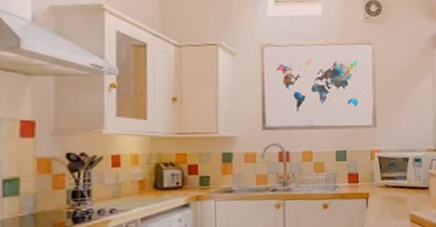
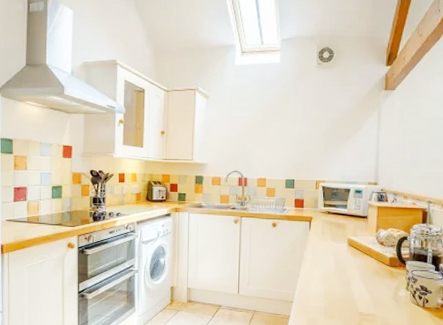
wall art: present [259,39,378,130] -> none [226,82,327,162]

